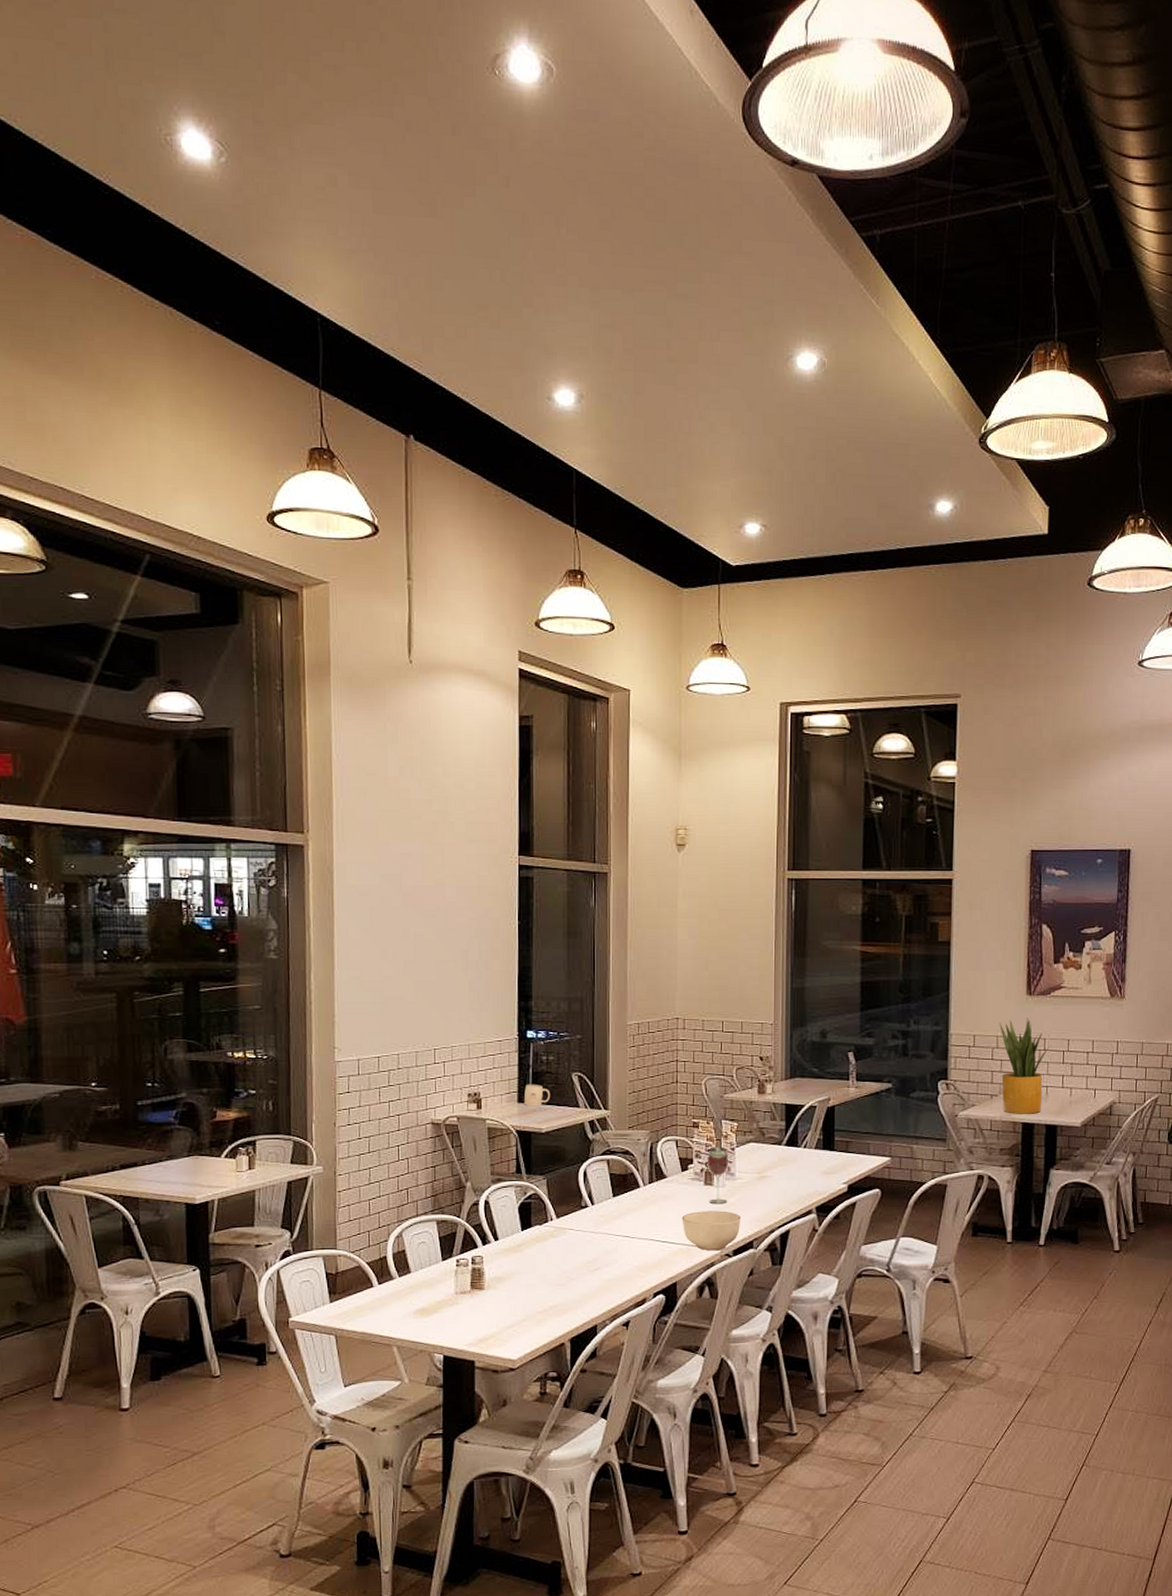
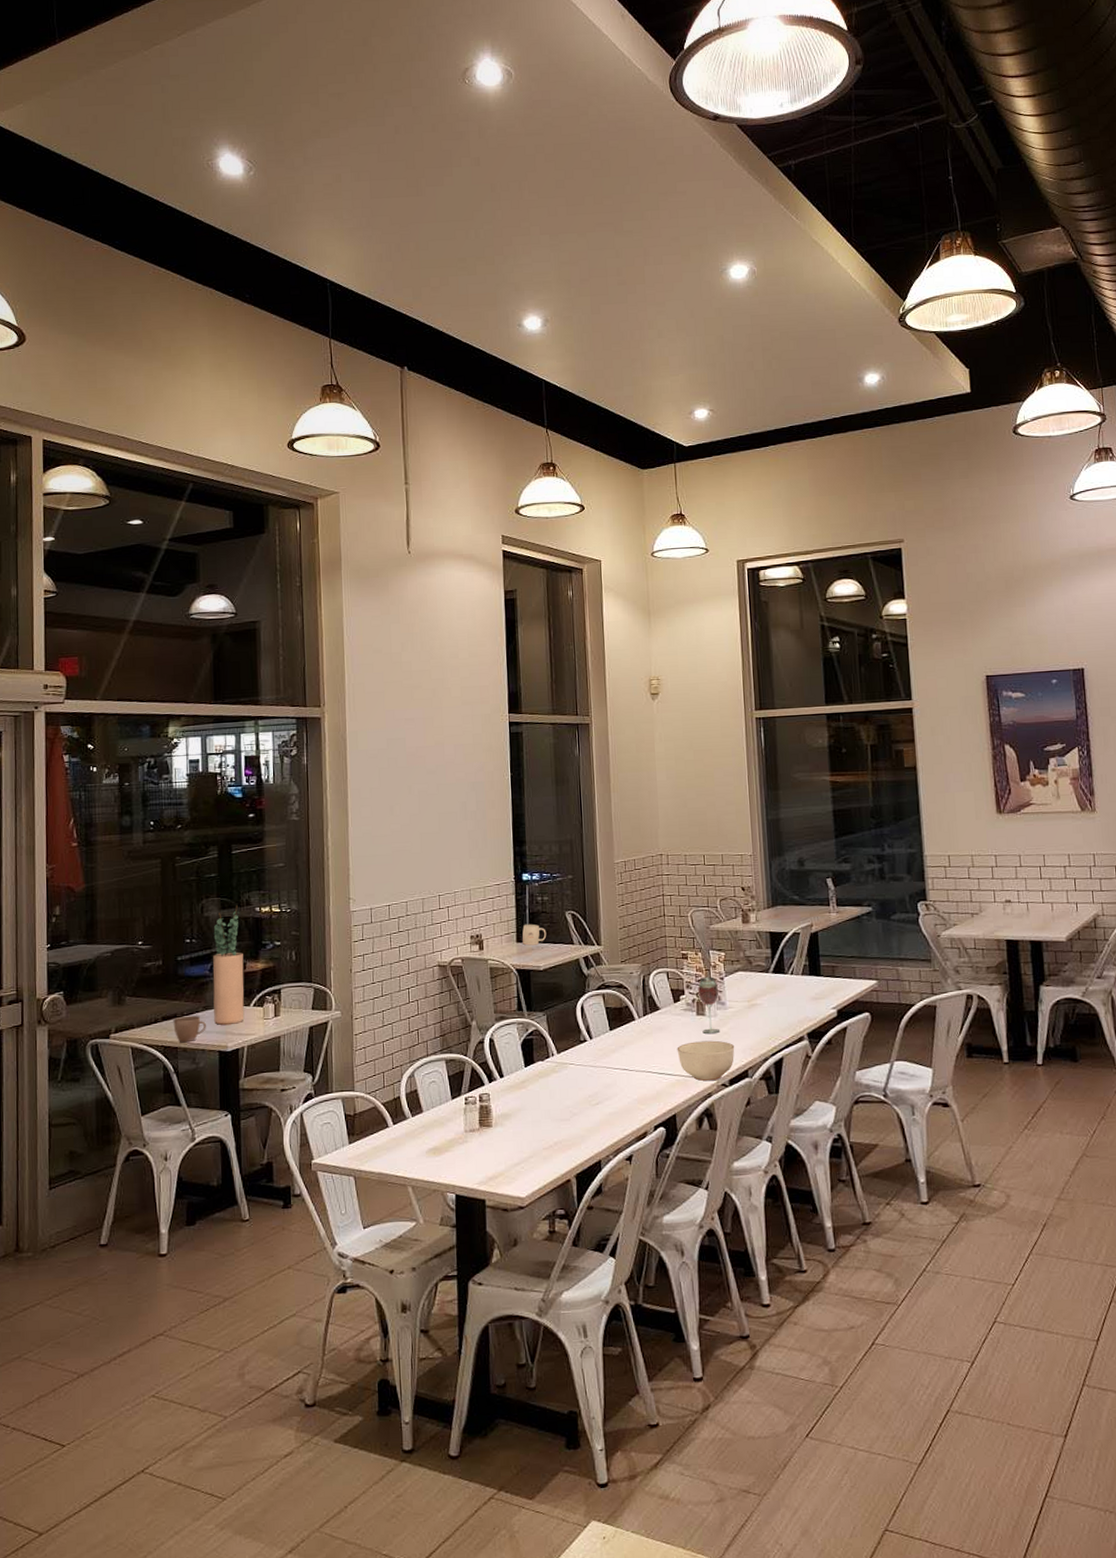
cup: none [133,1165,171,1193] -> present [173,1015,206,1043]
vase: none [178,1048,215,1176] -> present [212,905,245,1025]
planter: present [999,1018,1050,1114] -> none [973,836,1026,932]

